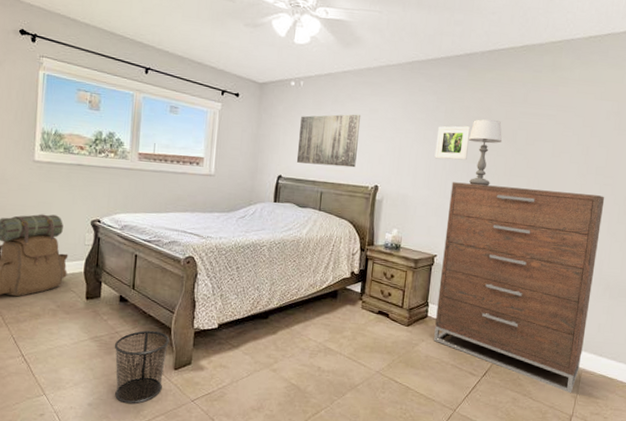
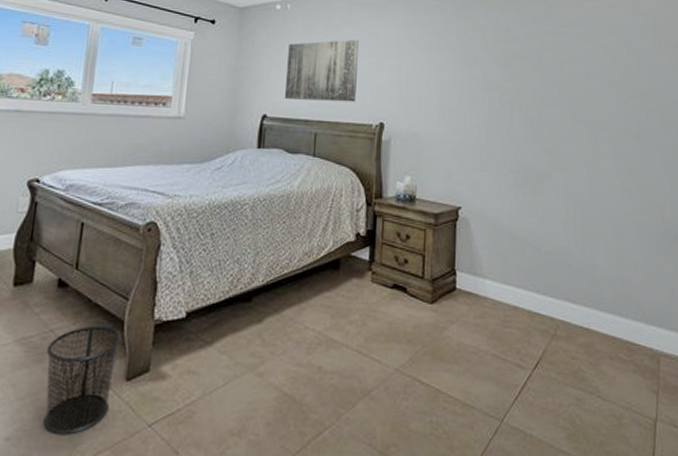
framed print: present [434,126,471,160] -> none [449,49,489,89]
dresser: present [434,182,605,394] -> none [466,115,657,388]
table lamp: present [468,119,503,186] -> none [486,40,527,119]

